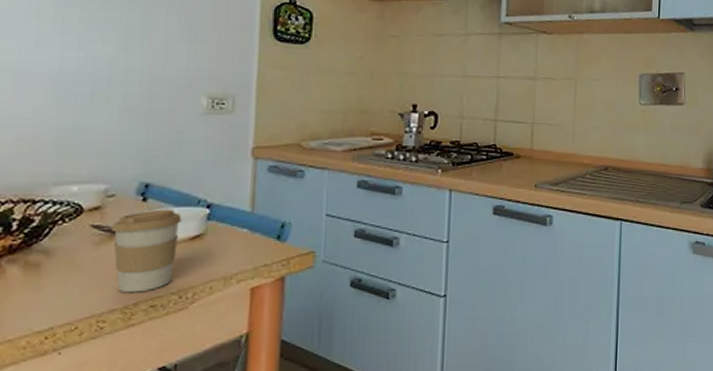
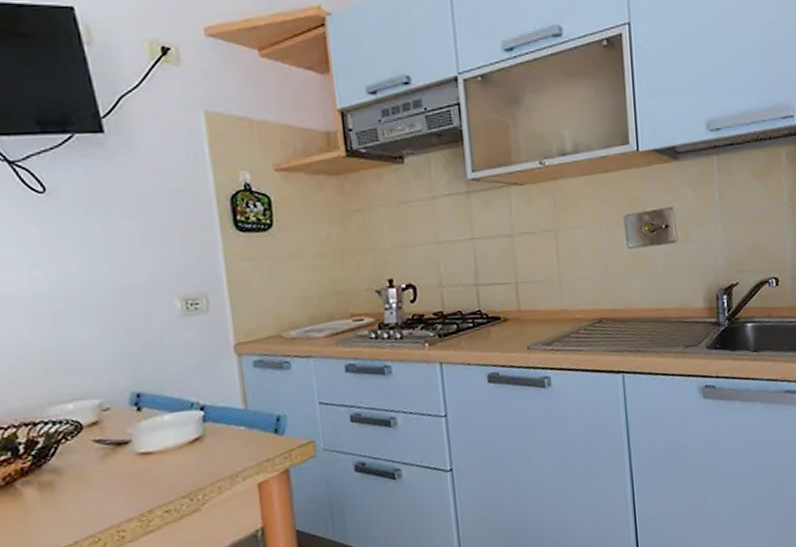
coffee cup: present [112,209,182,293] -> none [112,415,181,502]

